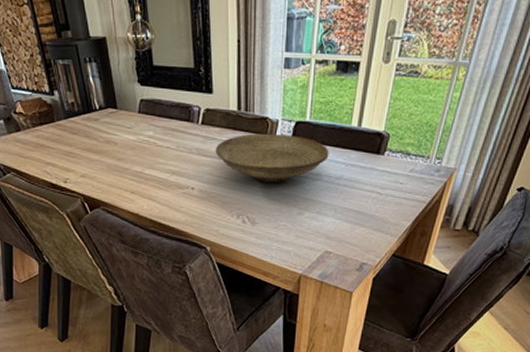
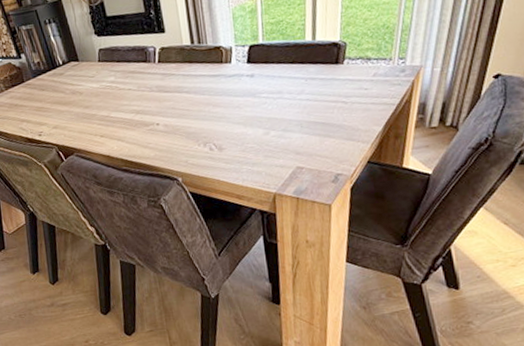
decorative bowl: present [215,133,329,183] -> none [174,59,287,109]

